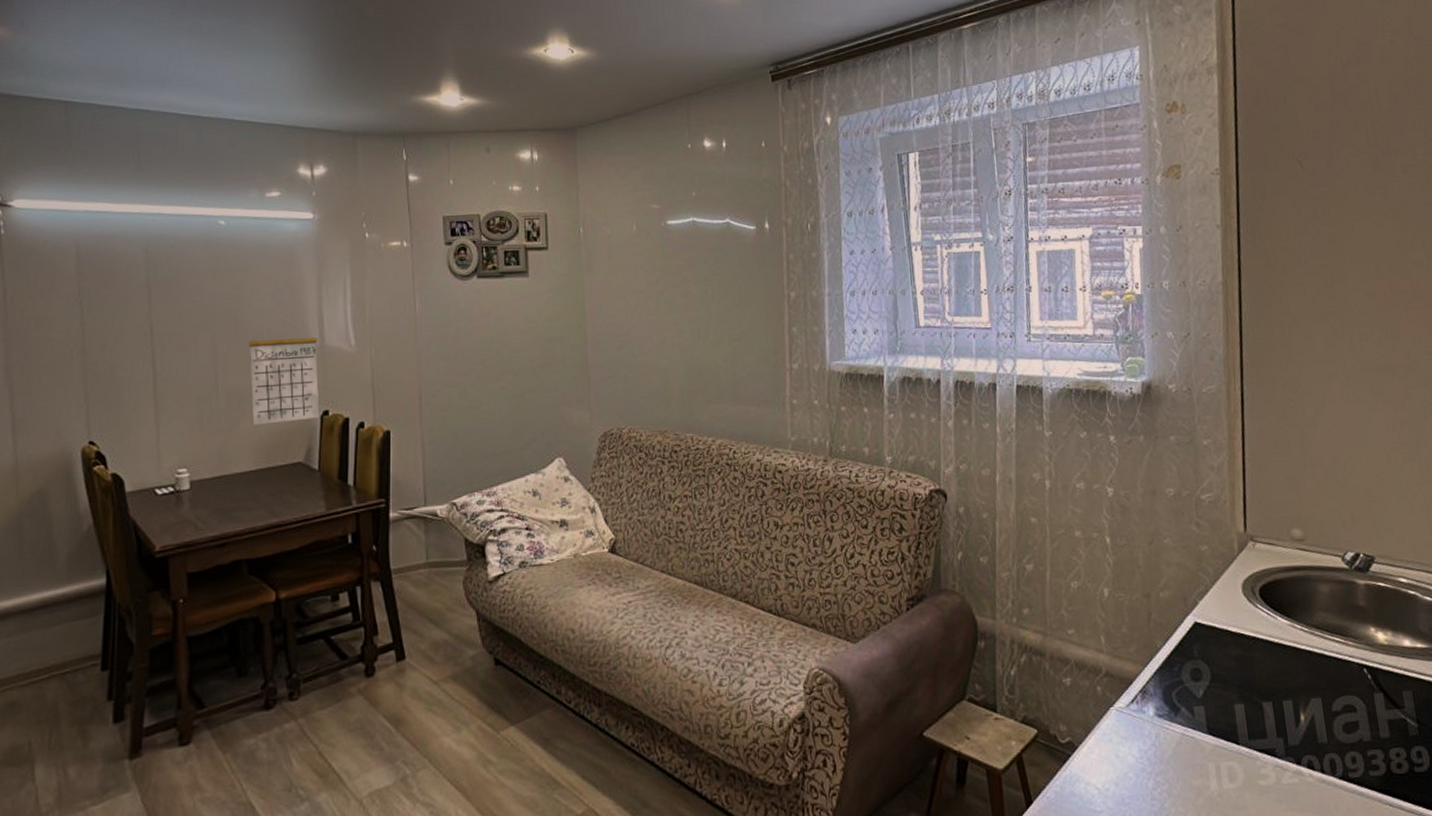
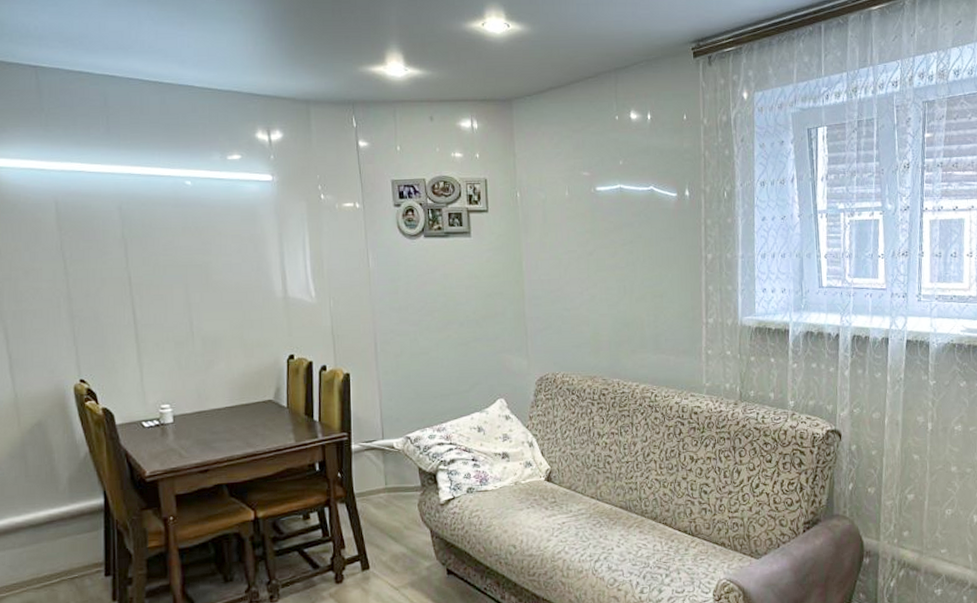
calendar: present [249,321,320,425] -> none [219,274,286,367]

